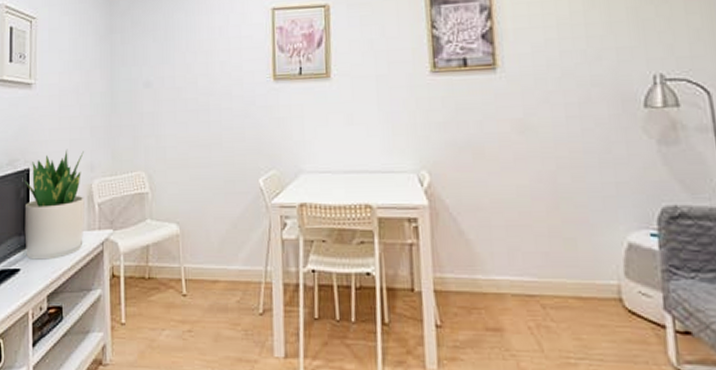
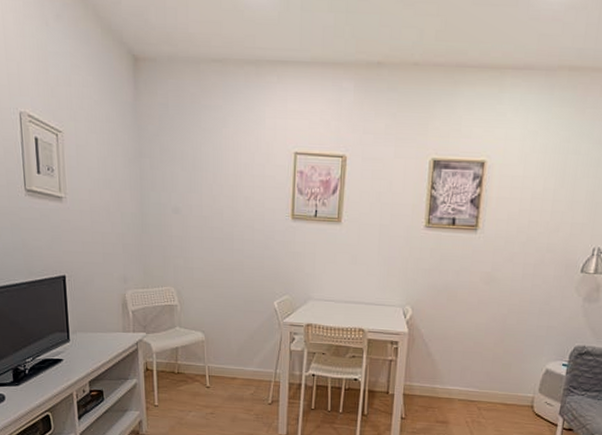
planter: present [23,149,85,260] -> none [60,261,120,354]

